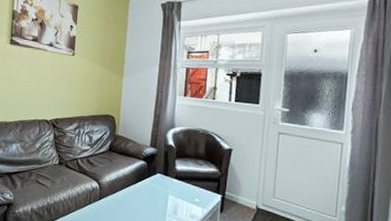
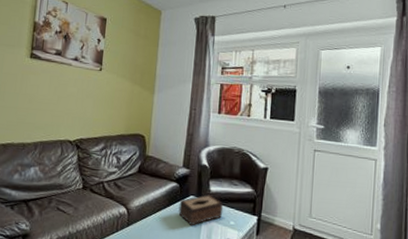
tissue box: none [146,172,189,202] -> present [178,194,224,226]

